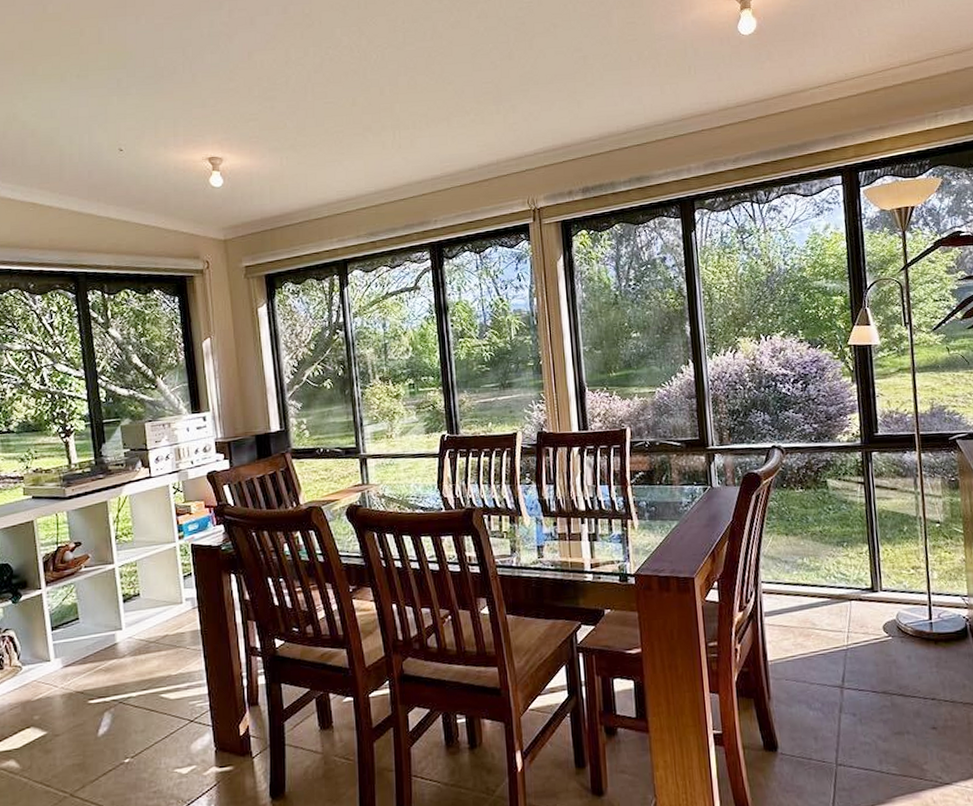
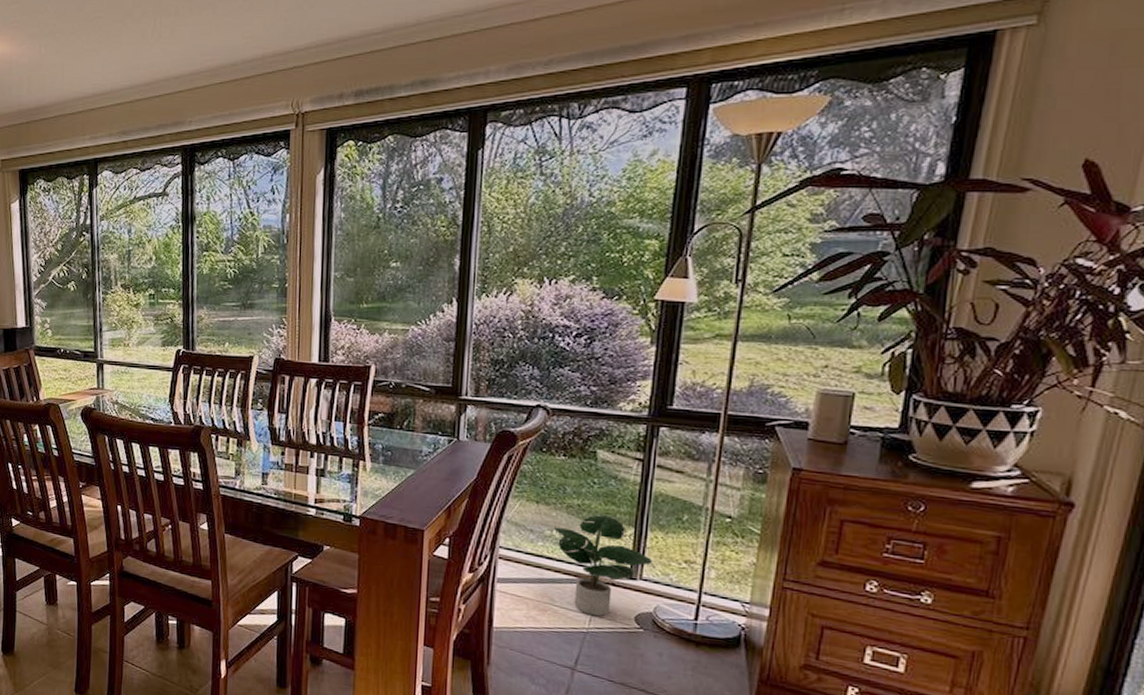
potted plant: none [804,537,888,633] -> present [554,514,653,617]

